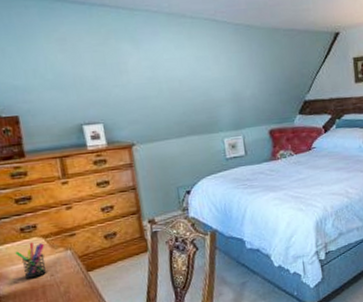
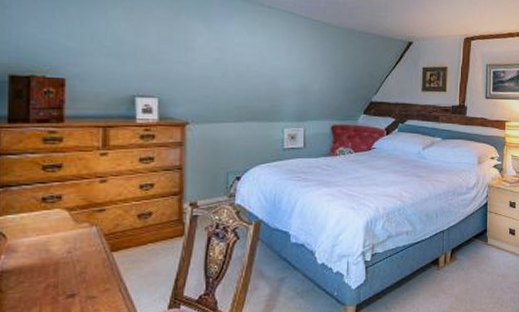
pen holder: present [15,241,47,278] -> none [31,213,68,253]

